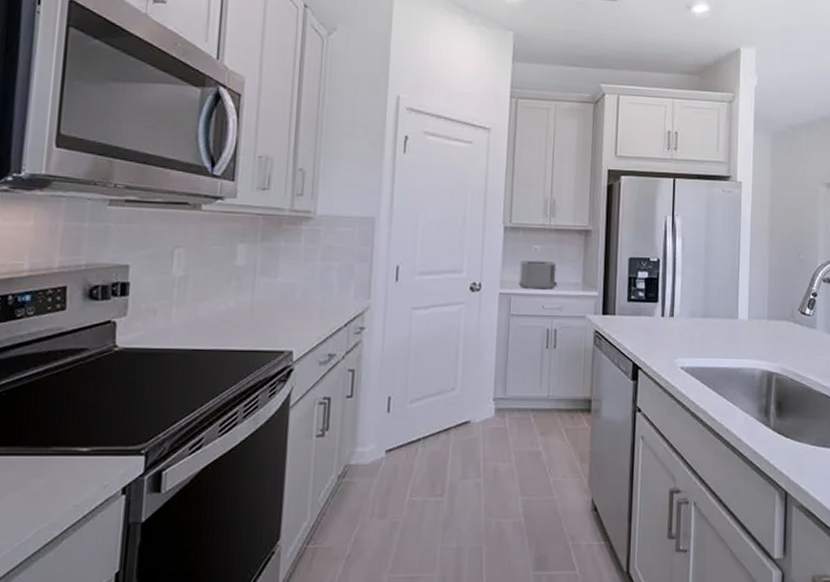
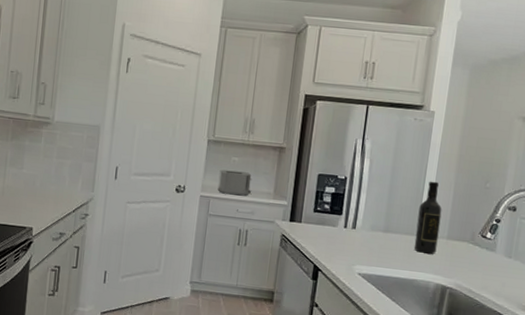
wine bottle: none [735,257,760,337] -> present [414,181,442,254]

